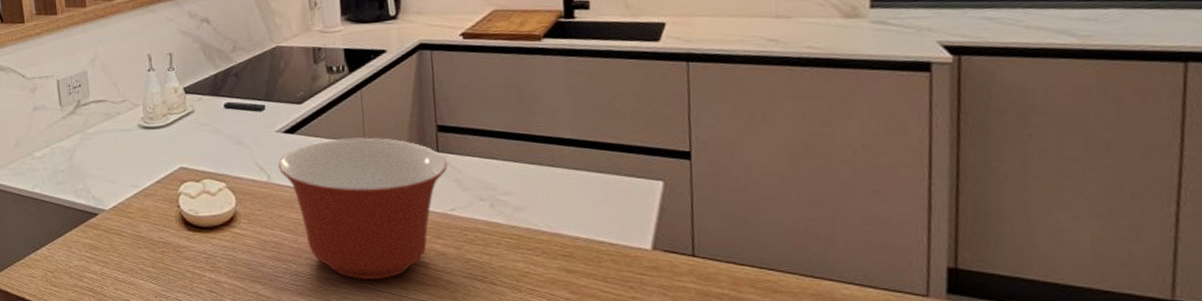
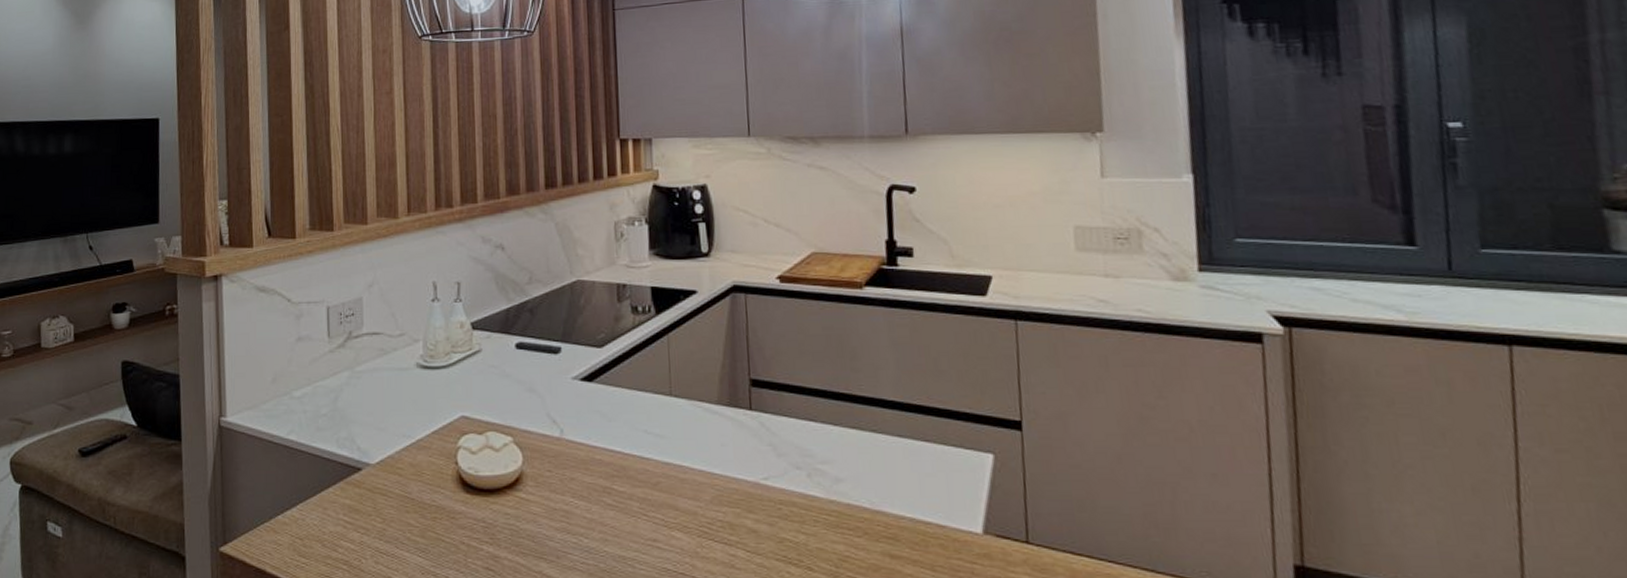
mixing bowl: present [278,137,448,281] -> none [573,390,762,561]

